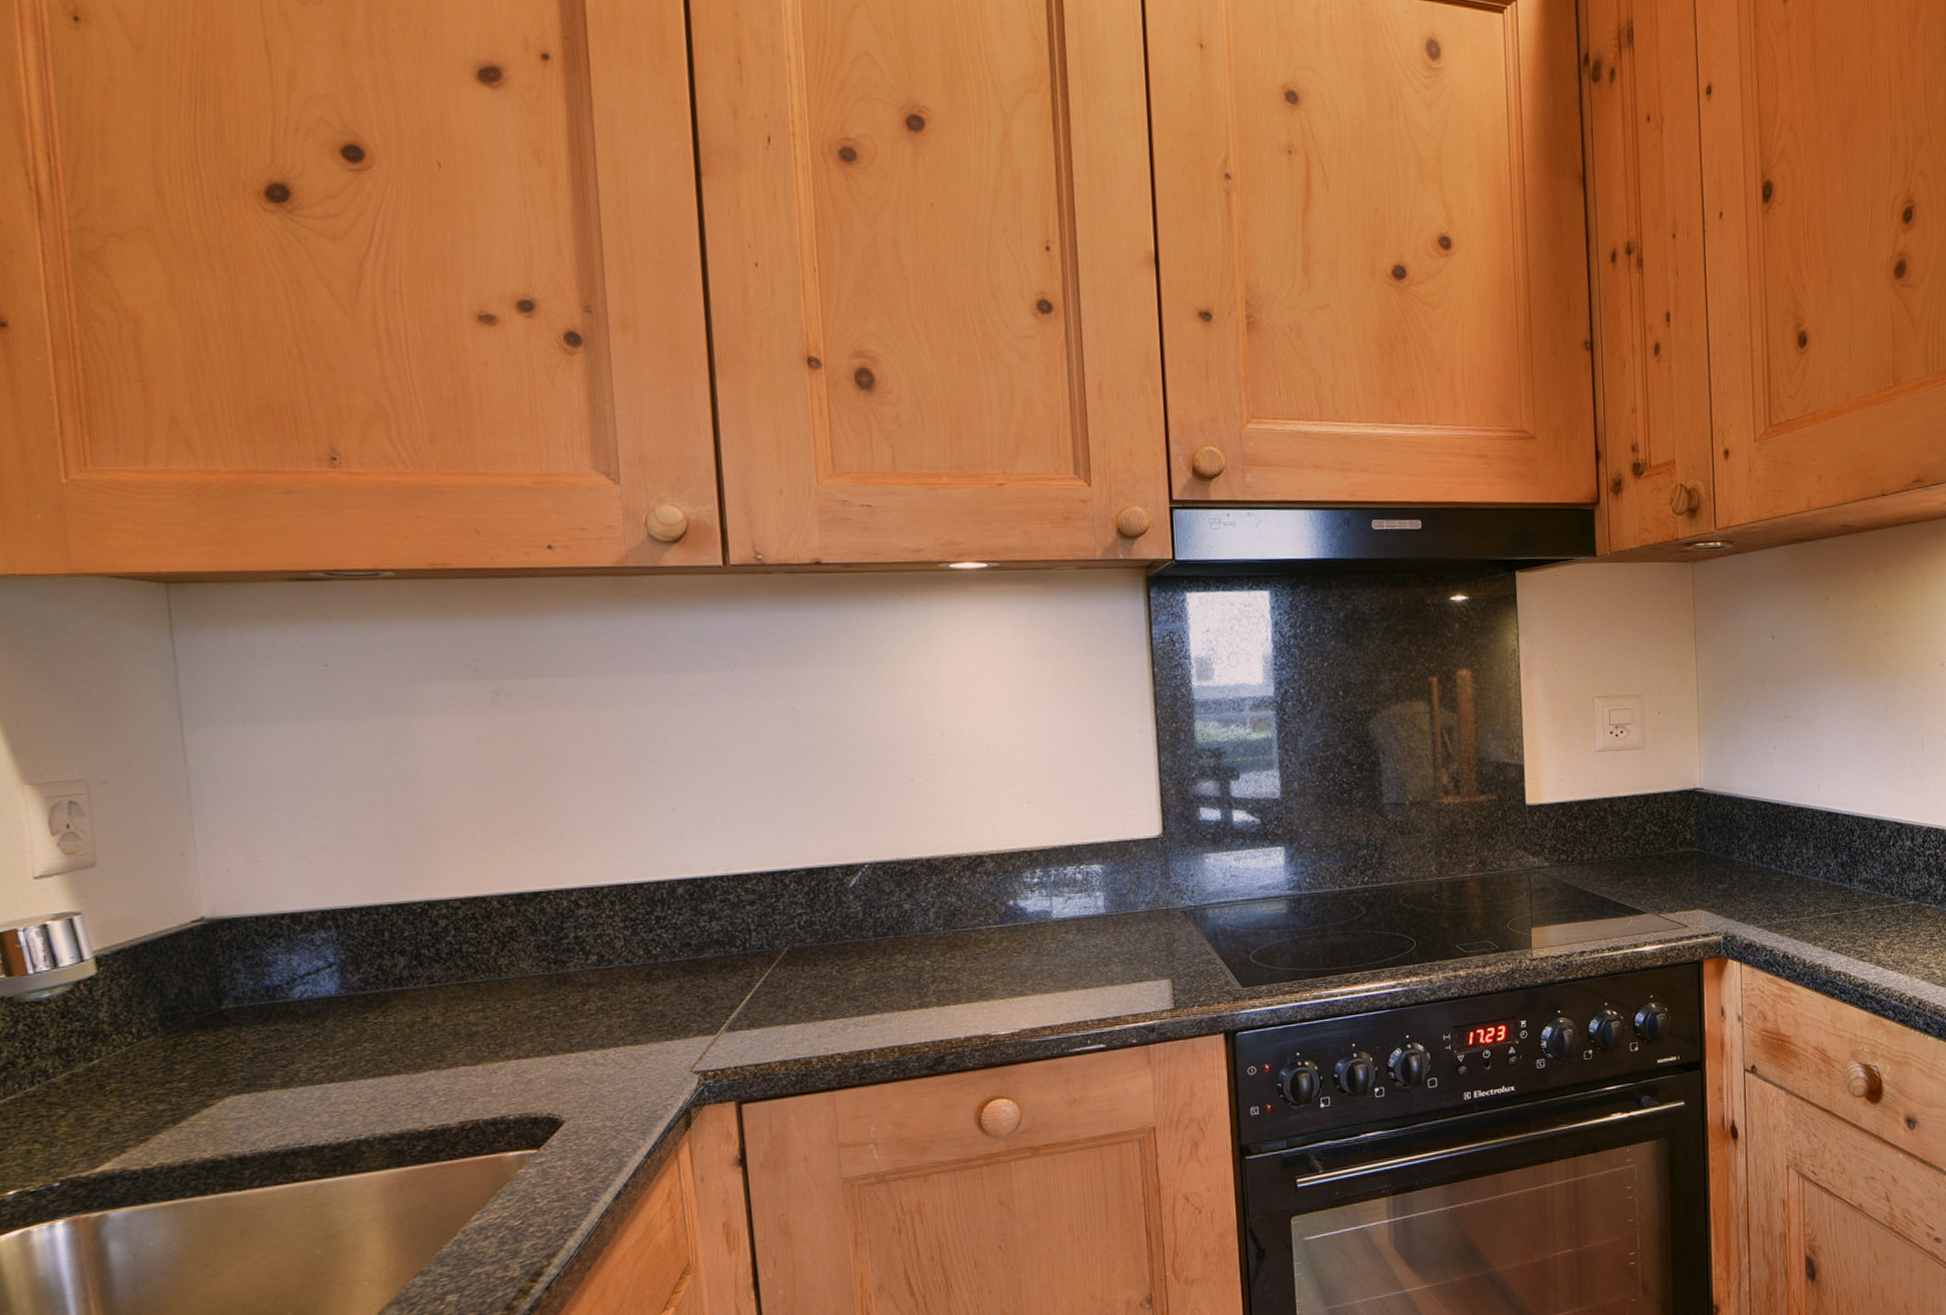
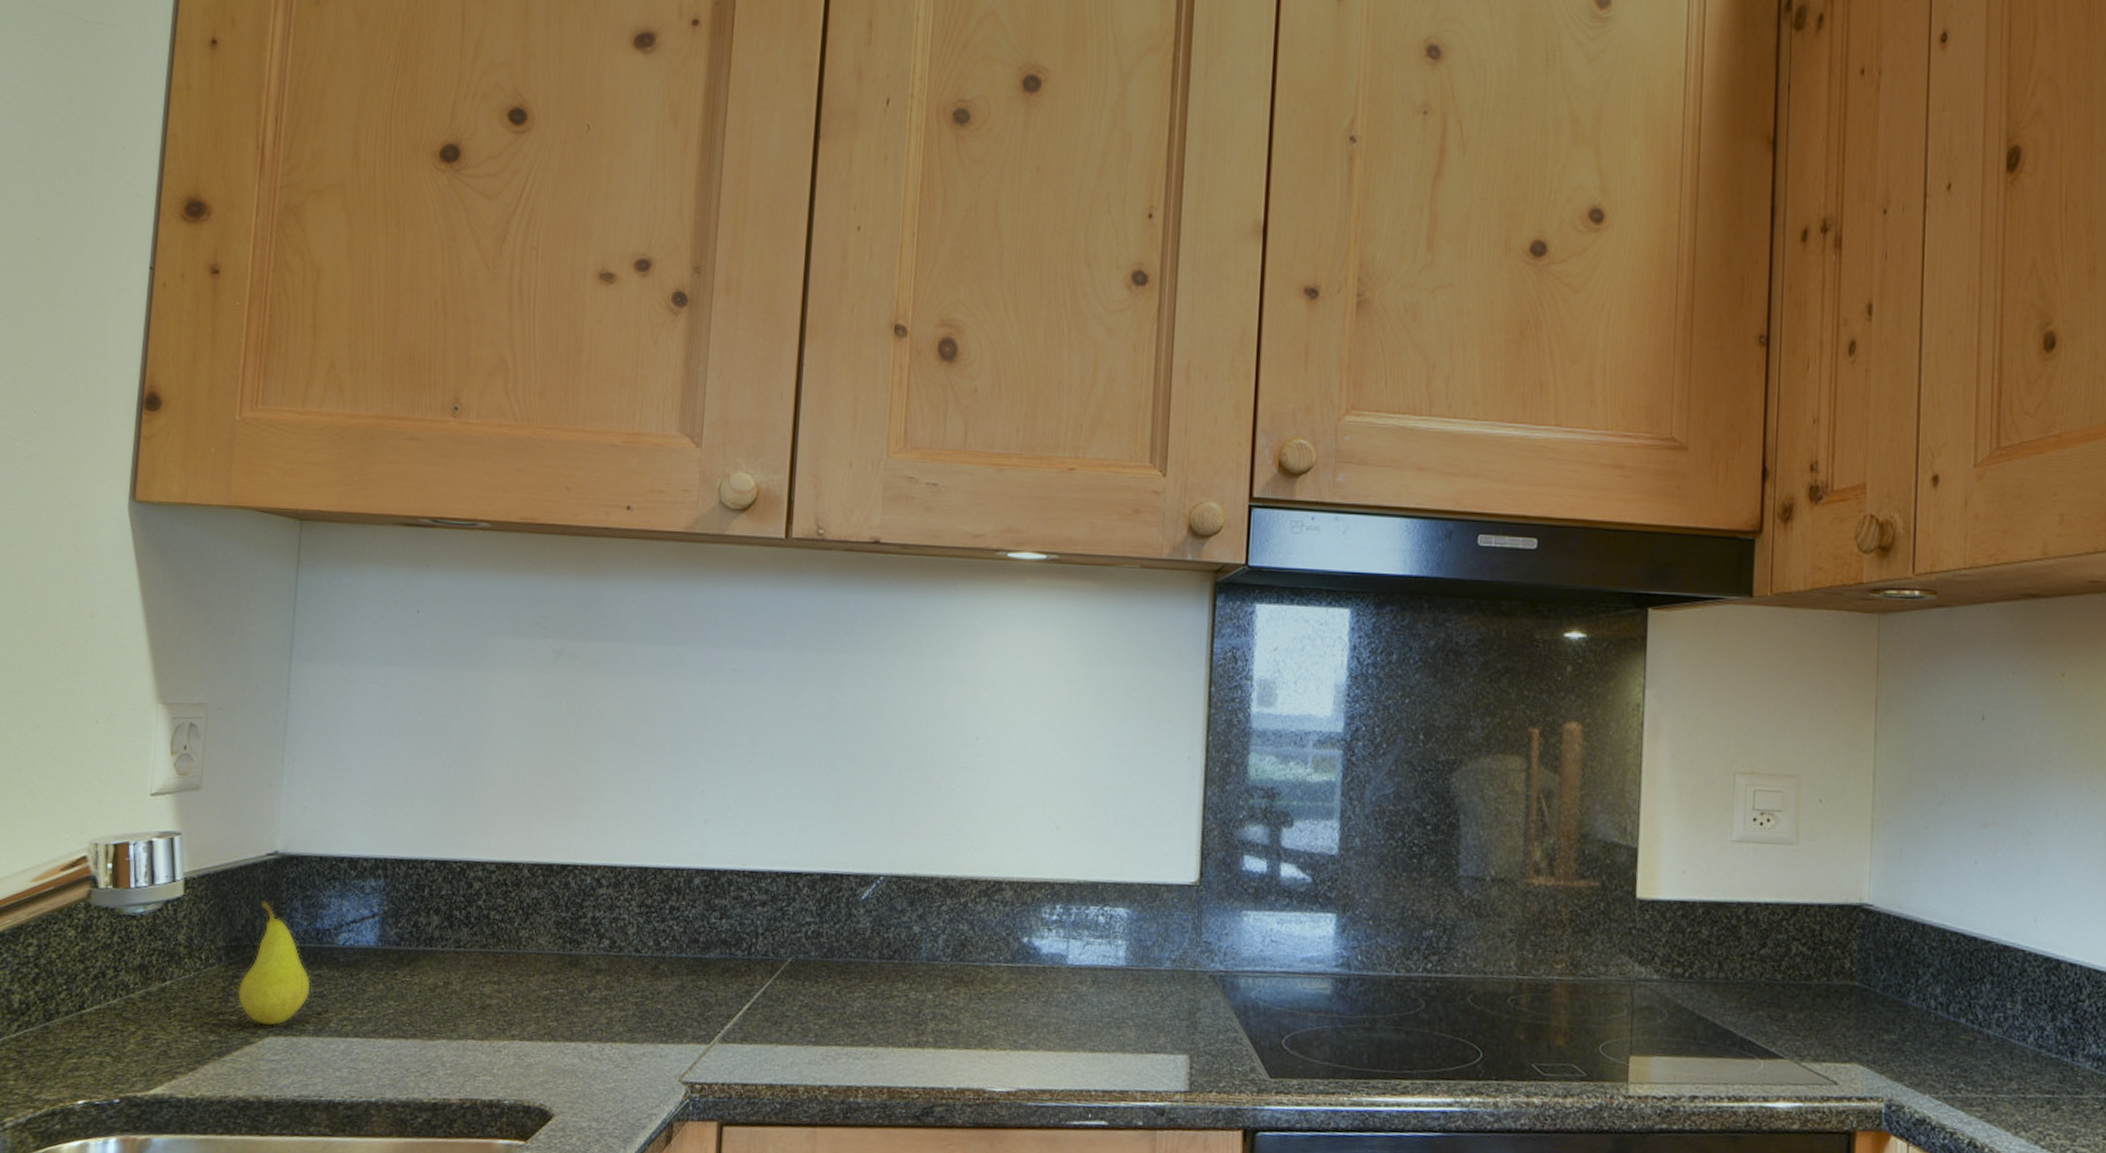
fruit: none [183,967,270,1086] -> present [238,900,311,1026]

